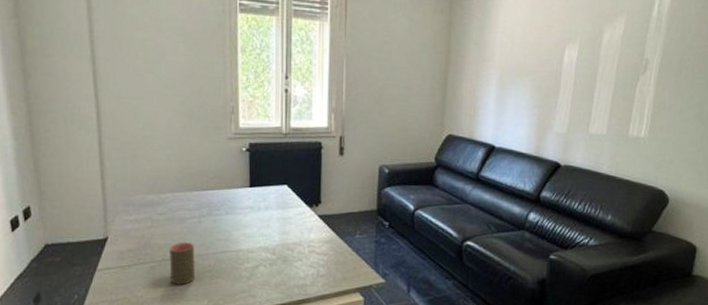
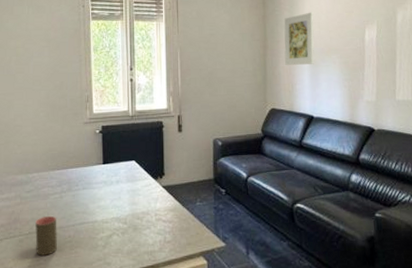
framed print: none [469,23,508,86] -> present [284,12,315,65]

